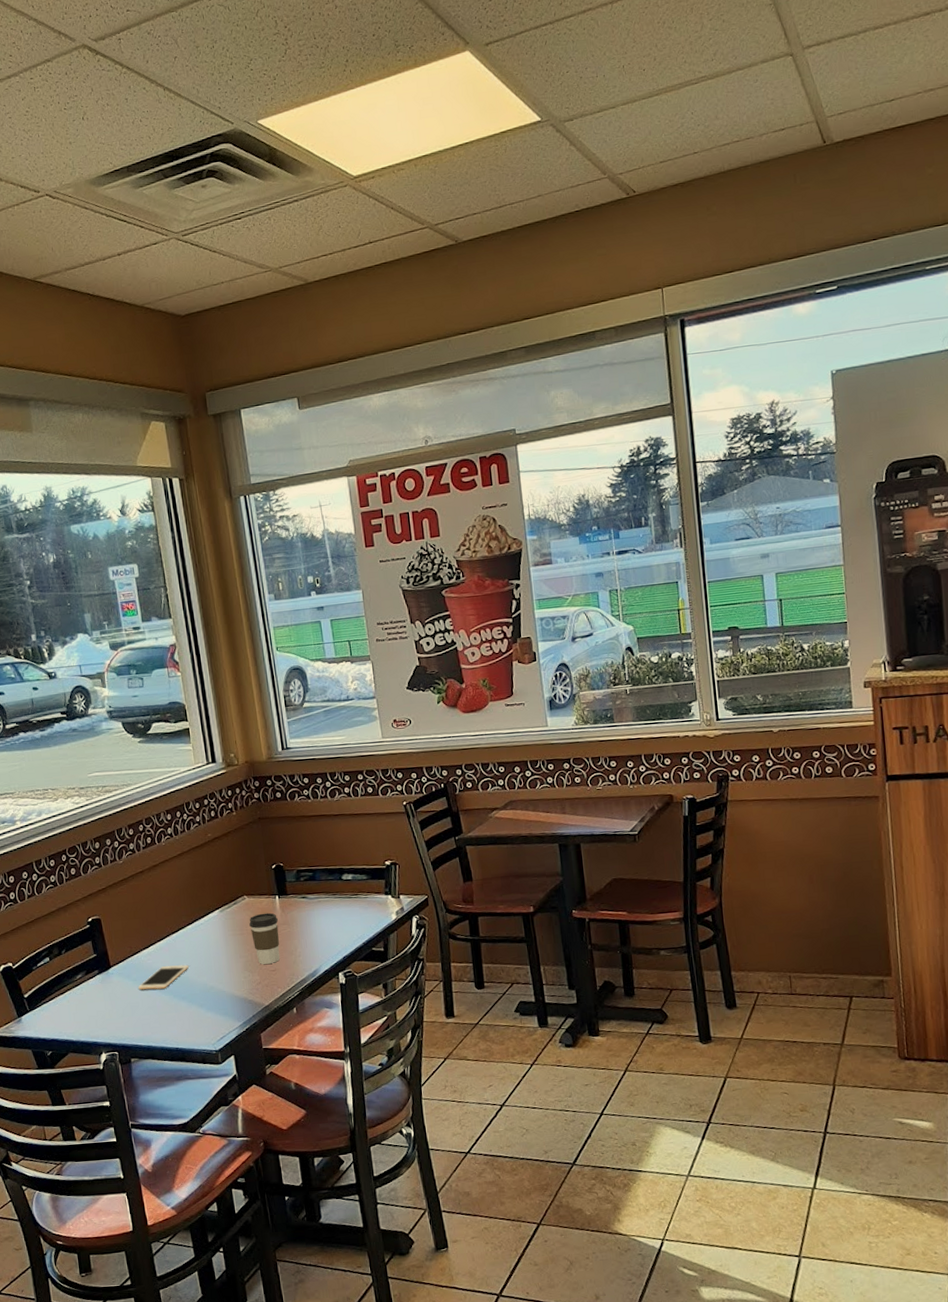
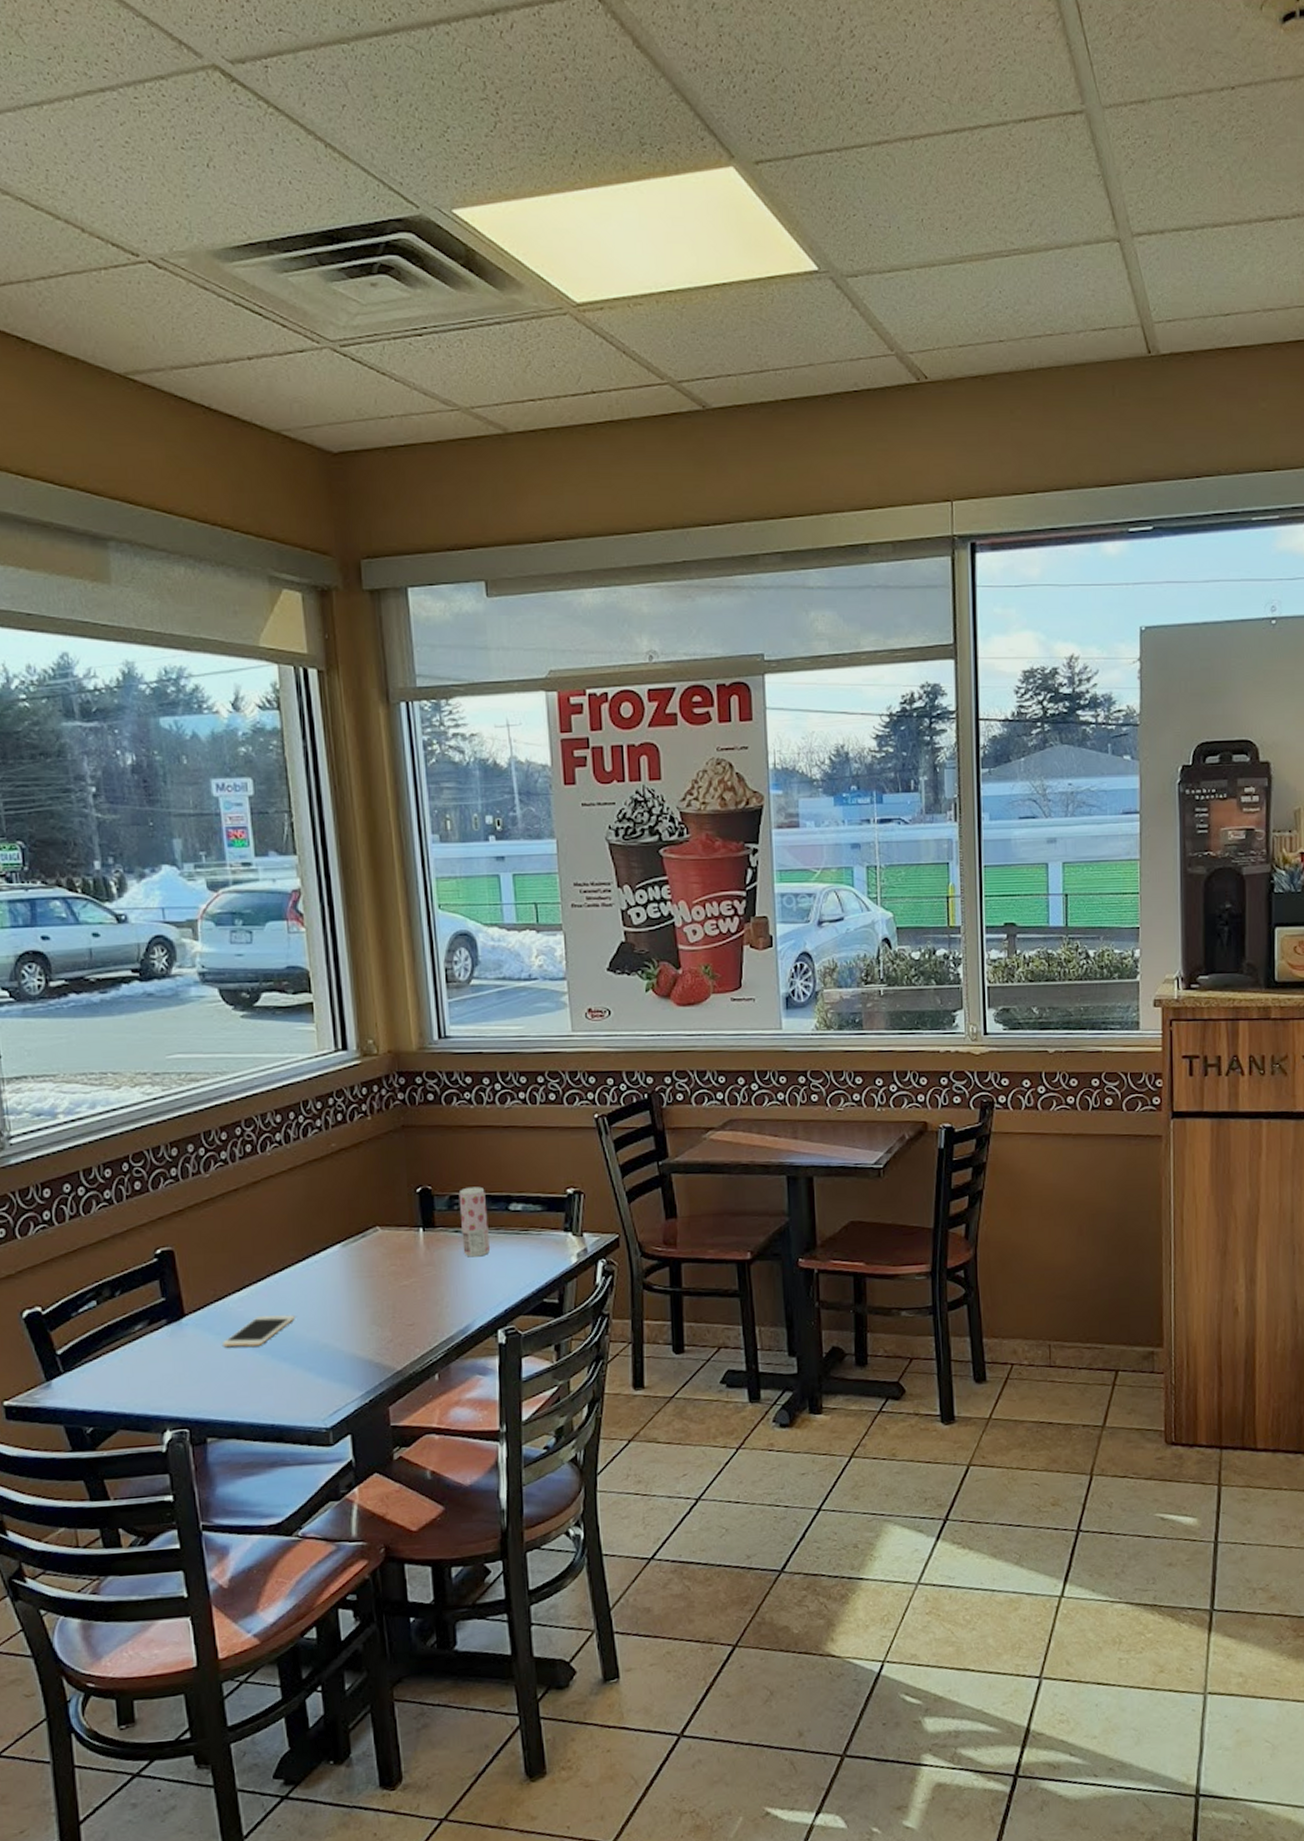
coffee cup: present [249,912,280,964] -> none [381,1249,422,1317]
beverage can: none [303,862,330,917] -> present [458,1186,491,1257]

